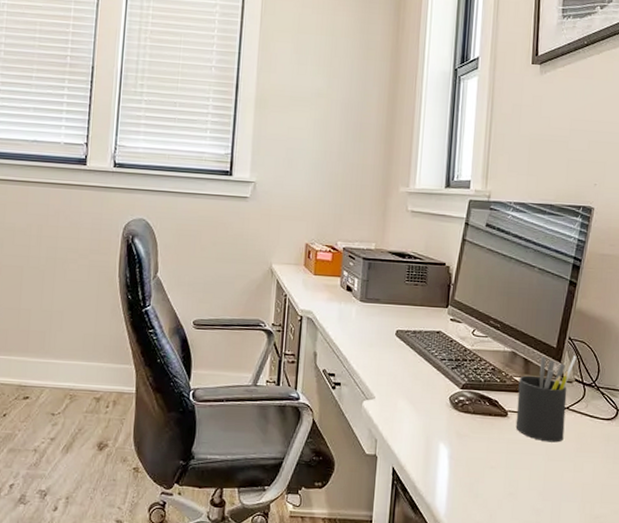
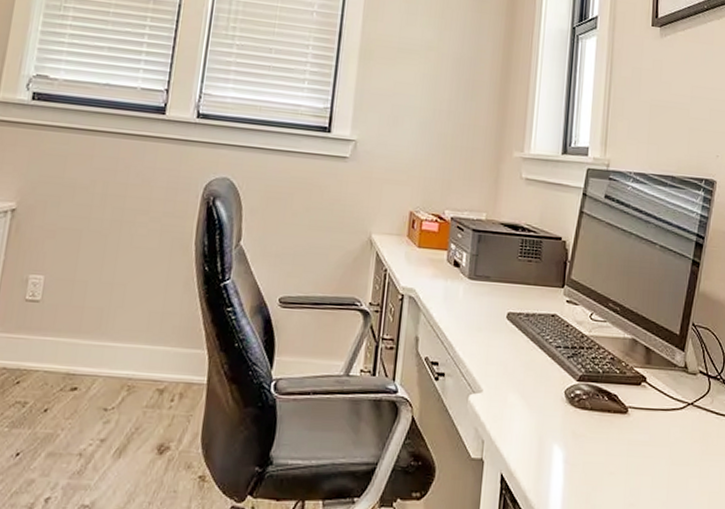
pen holder: present [515,355,577,443] -> none [636,344,701,444]

